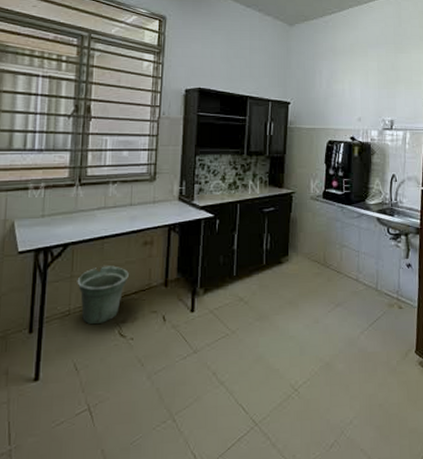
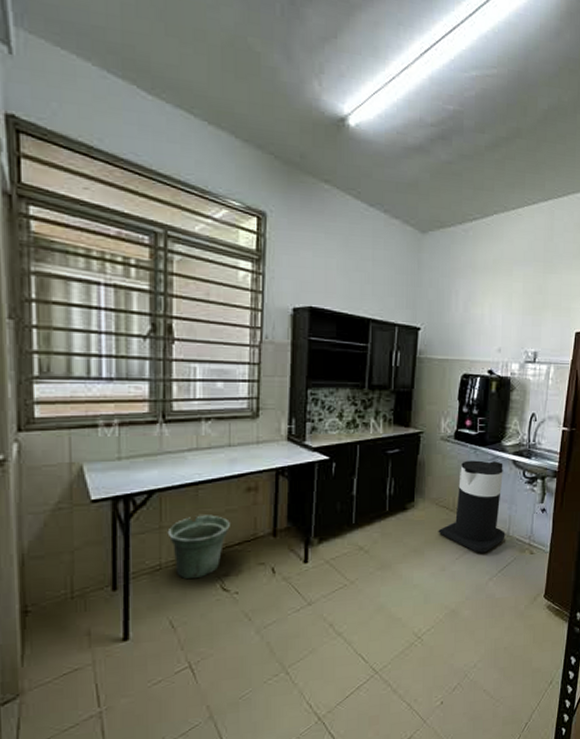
trash can: none [311,218,374,306] -> present [438,460,505,553]

